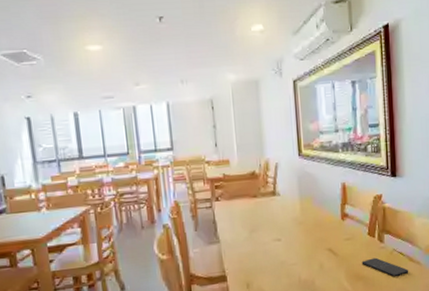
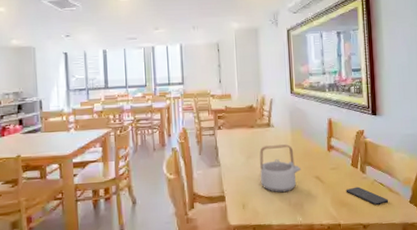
teapot: none [264,214,312,269] -> present [259,144,302,193]

